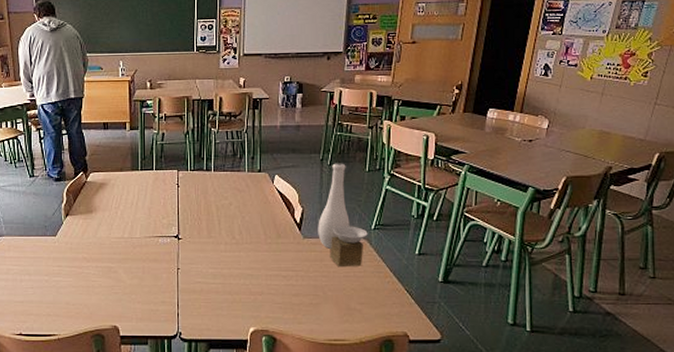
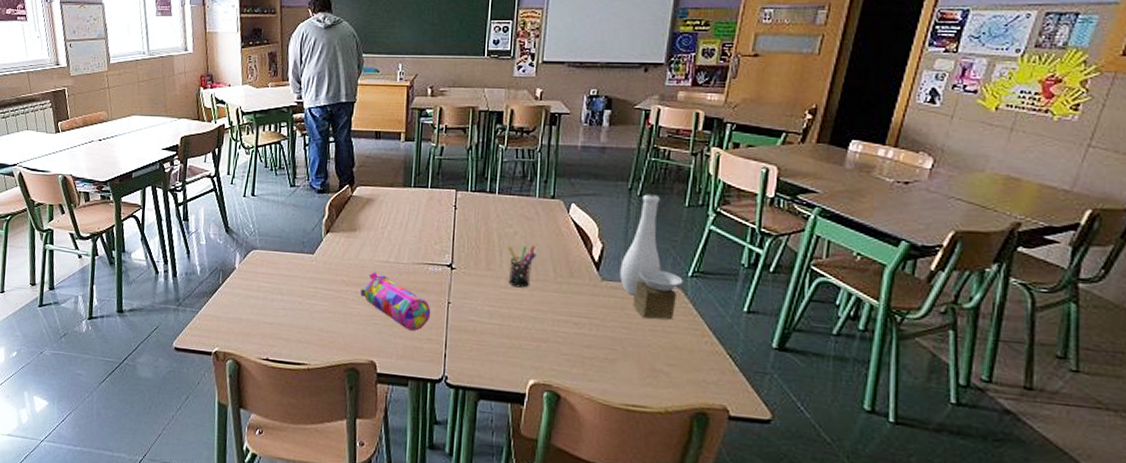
pencil case: none [100,247,163,296] -> present [360,272,431,331]
pen holder: none [225,213,249,250] -> present [508,245,537,288]

